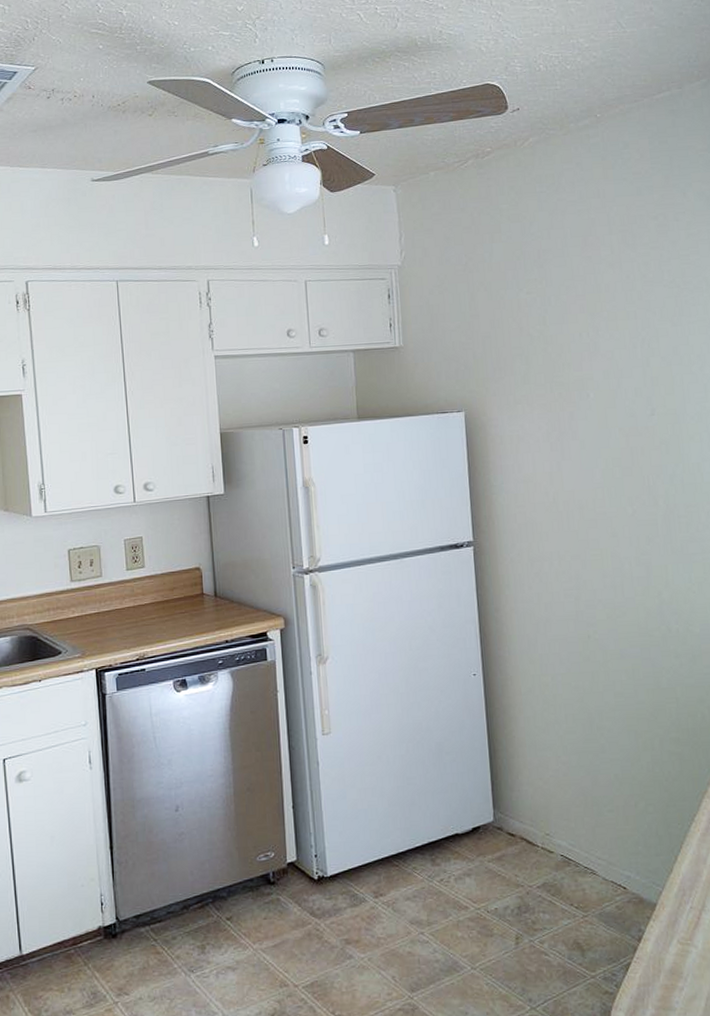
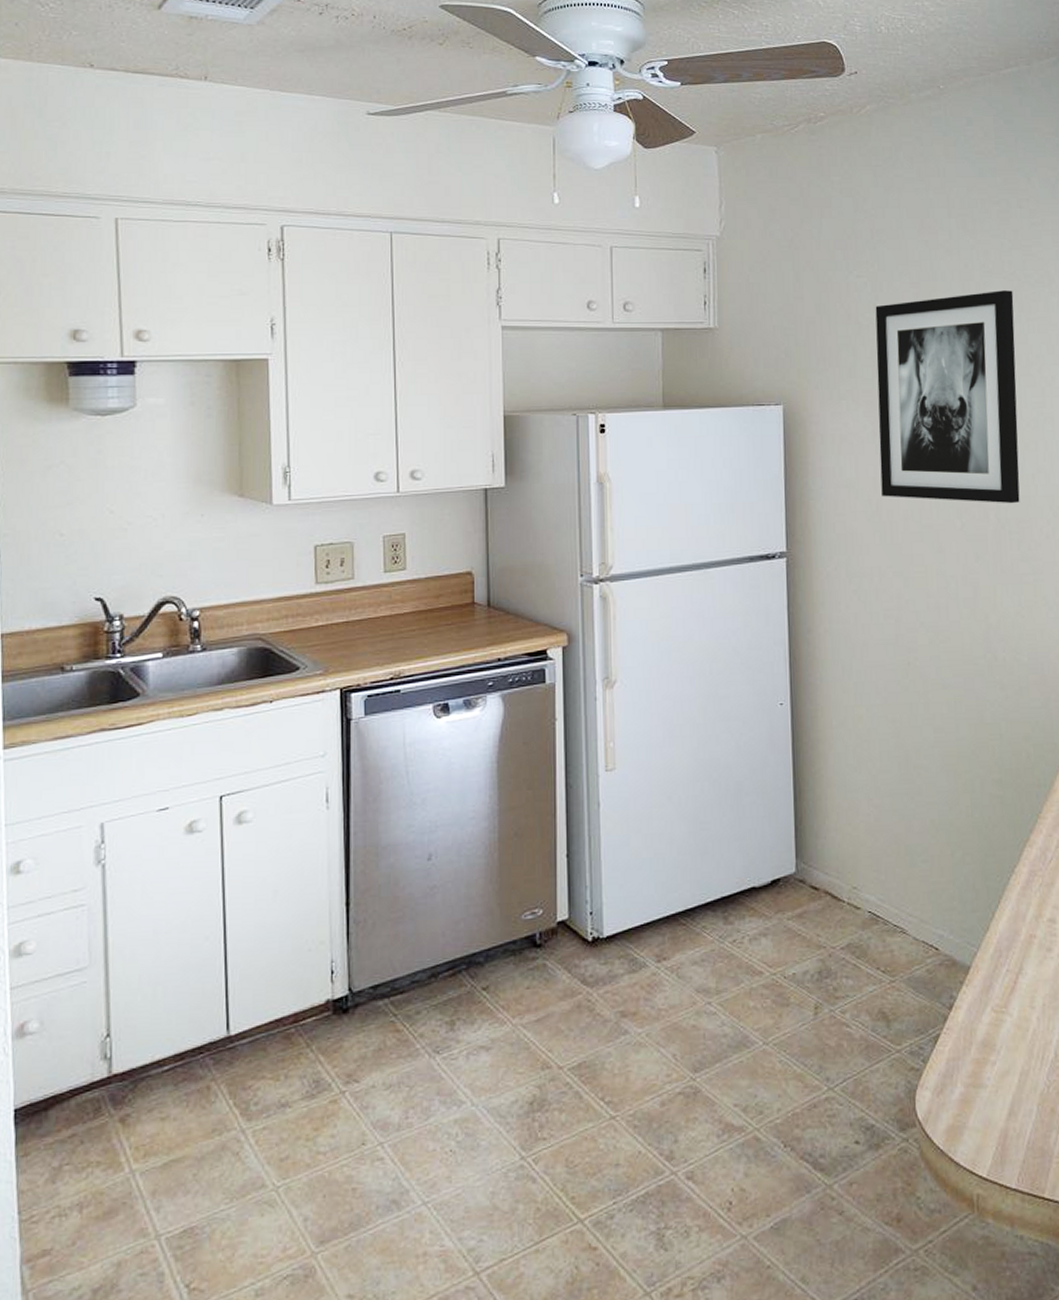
wall art: none [545,297,687,491] -> present [875,290,1020,504]

